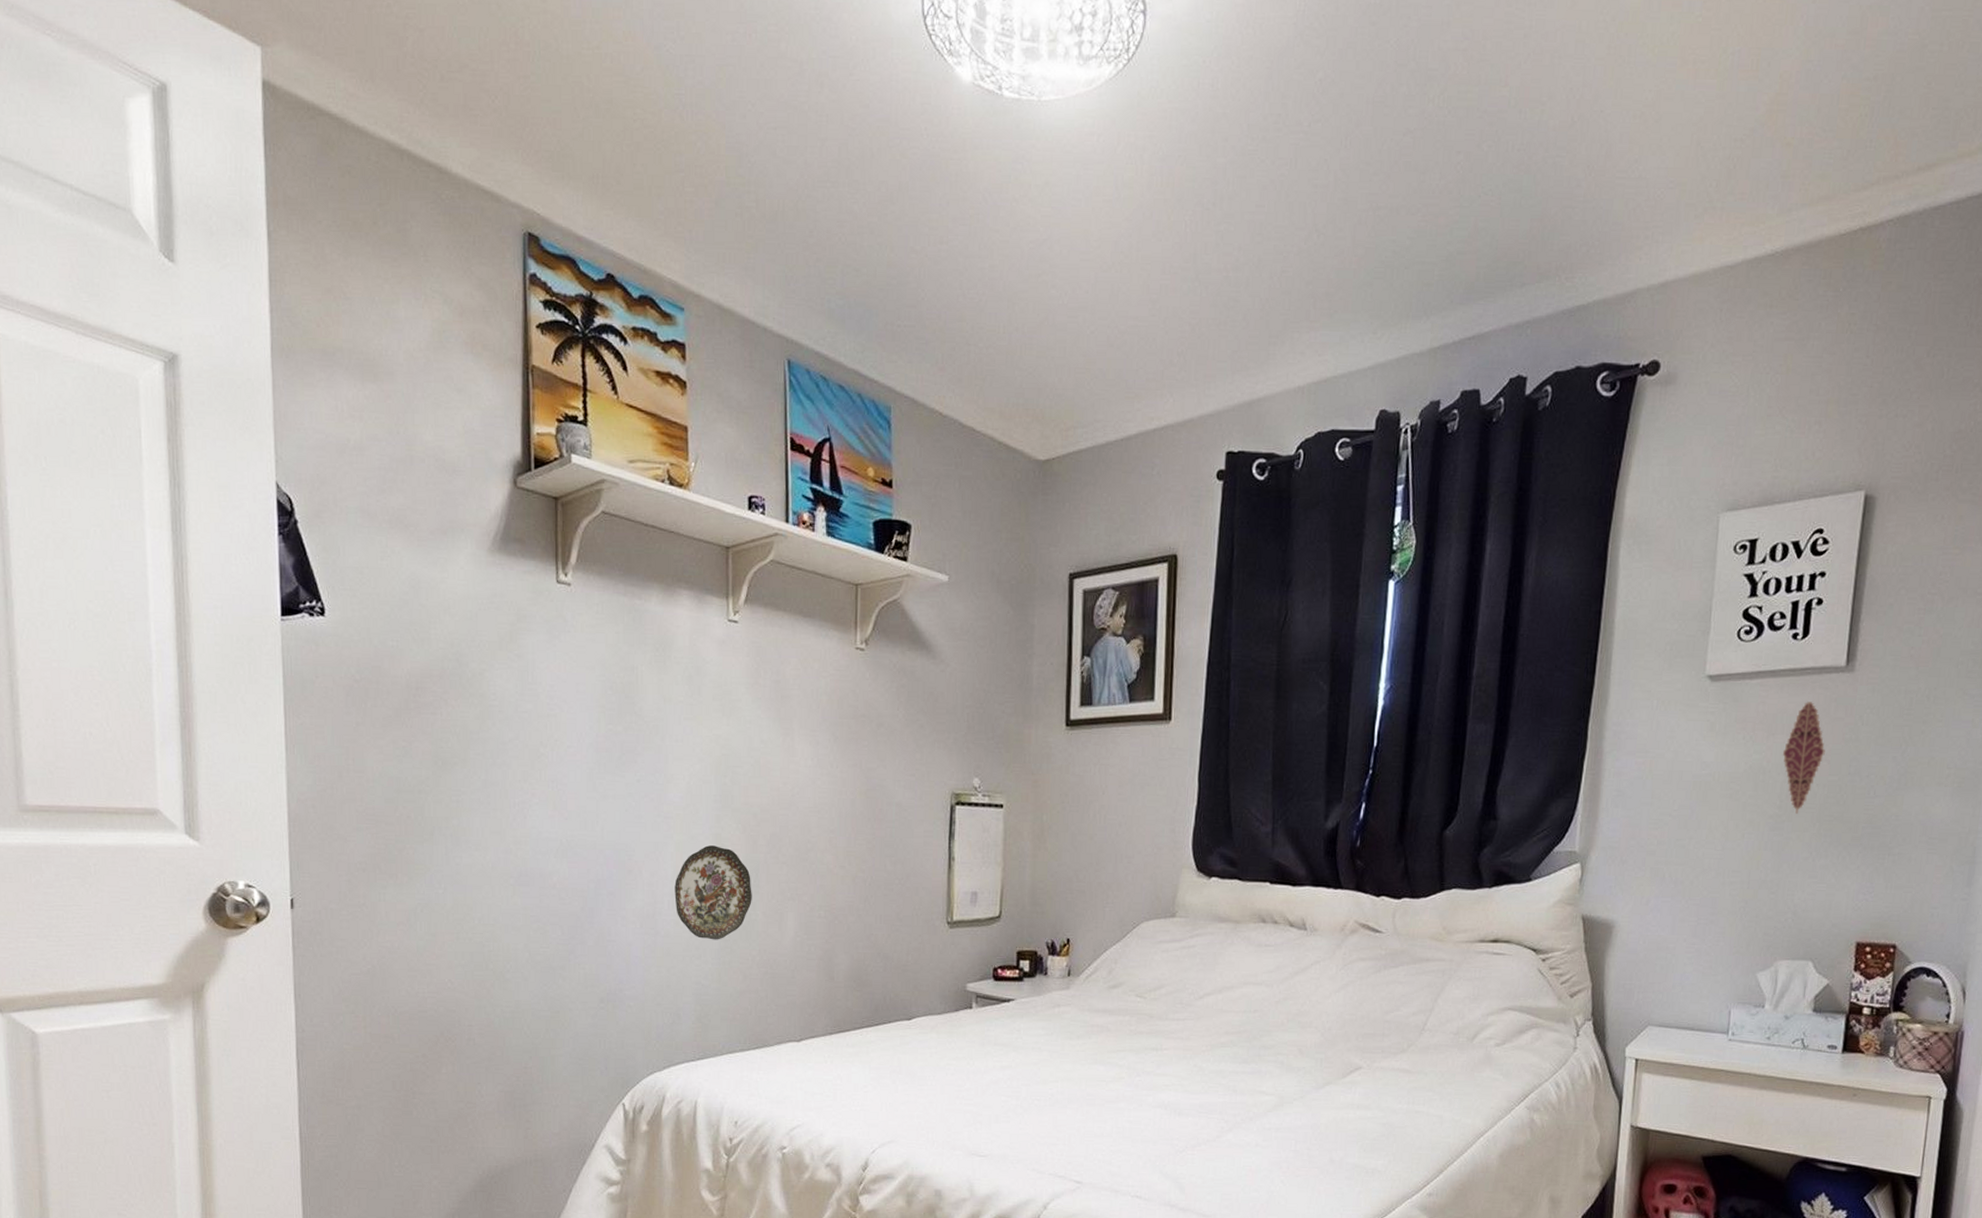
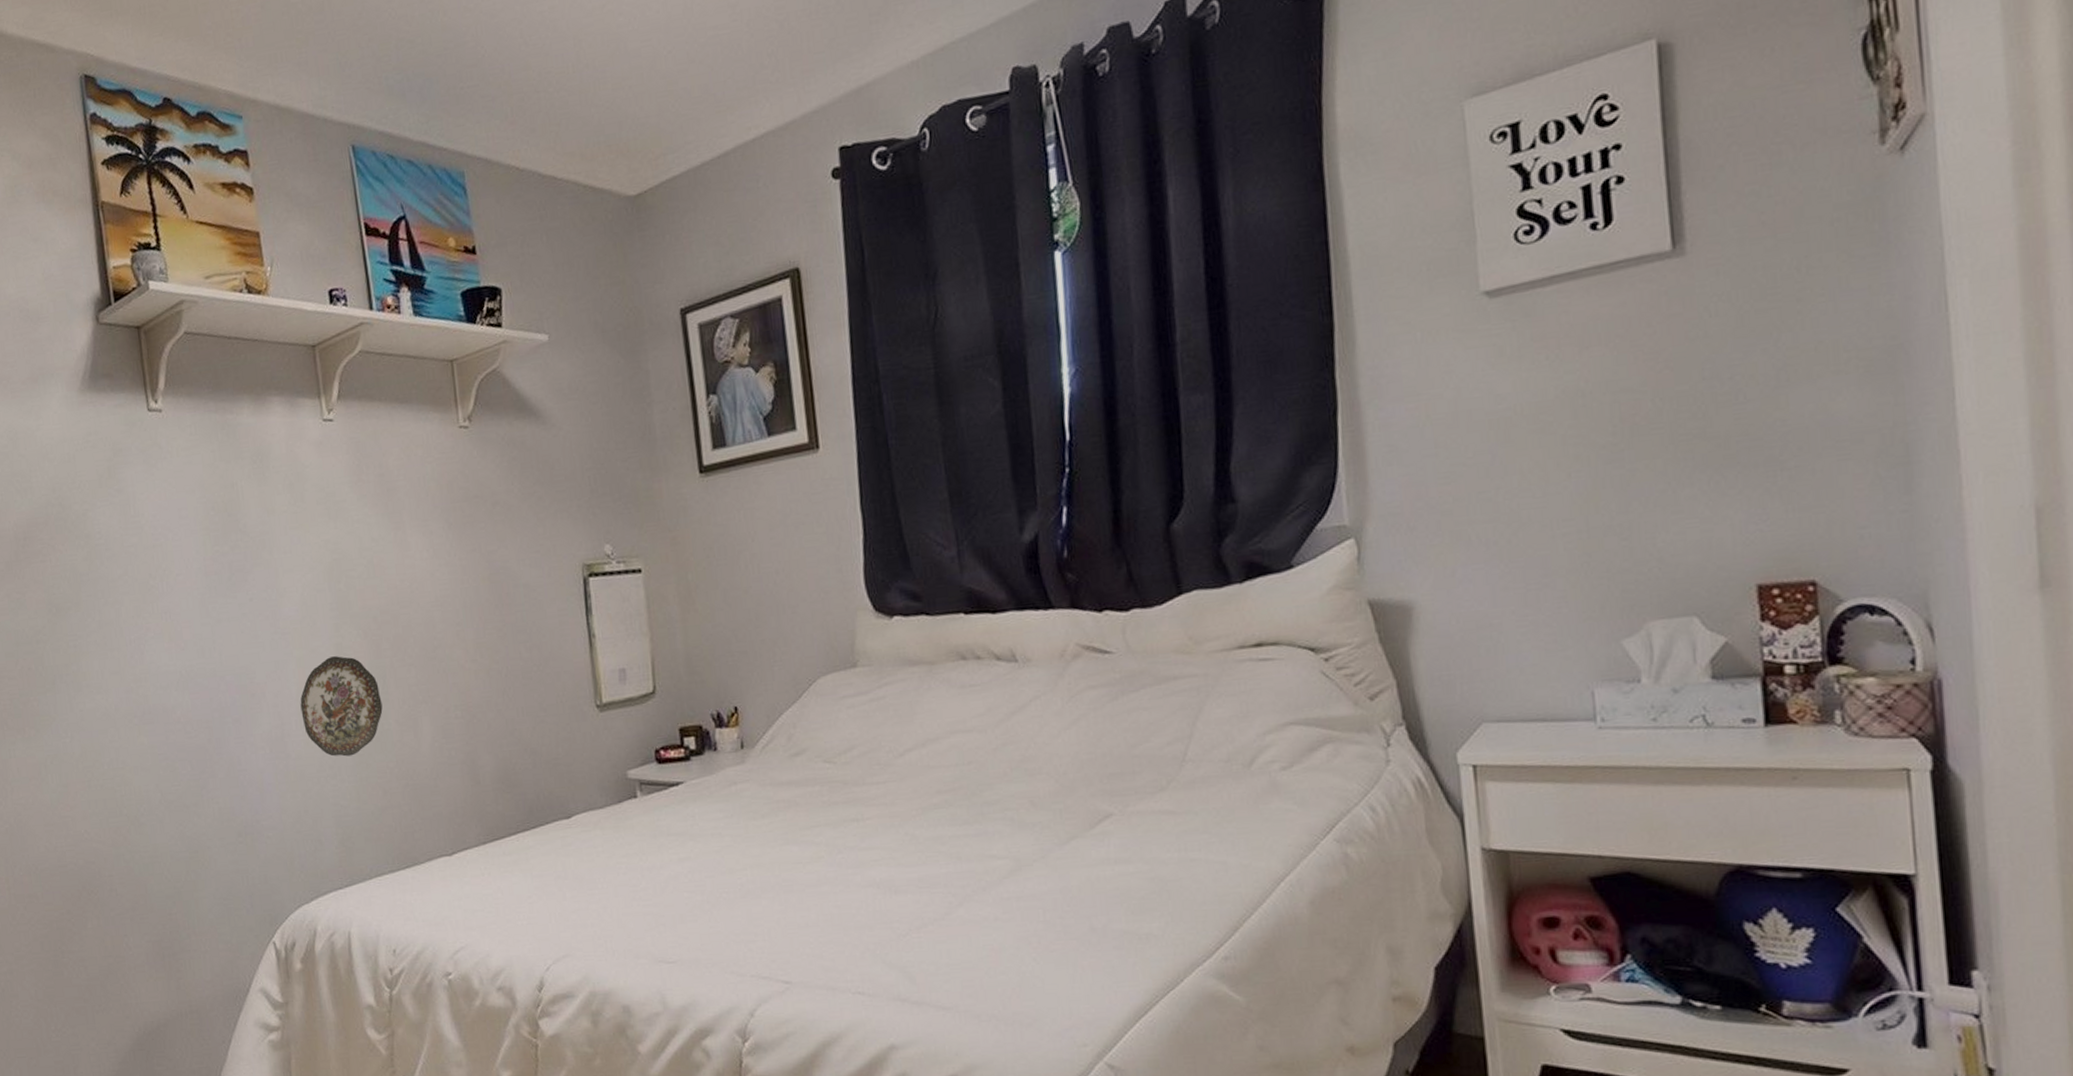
decorative ornament: present [1782,702,1825,814] -> none [1604,300,1664,439]

